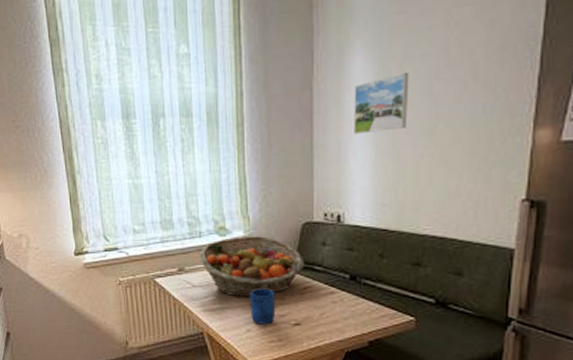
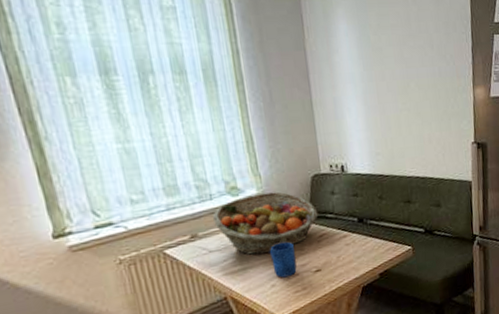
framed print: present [354,71,409,135] -> none [341,38,387,93]

